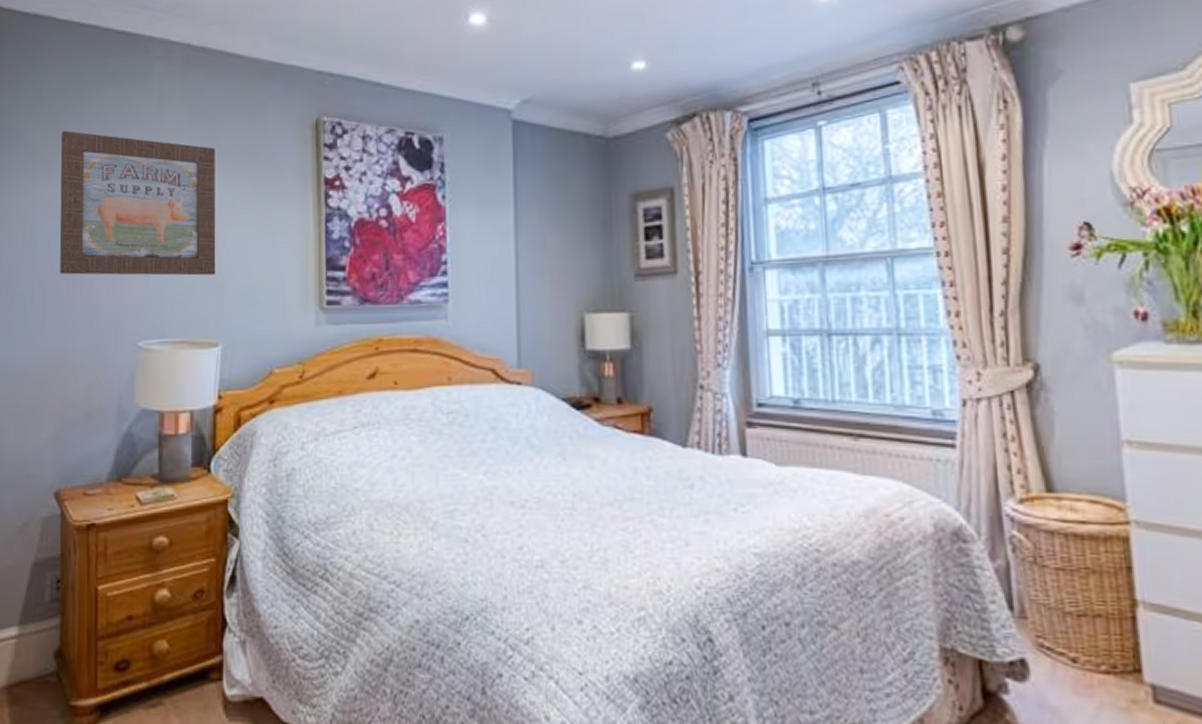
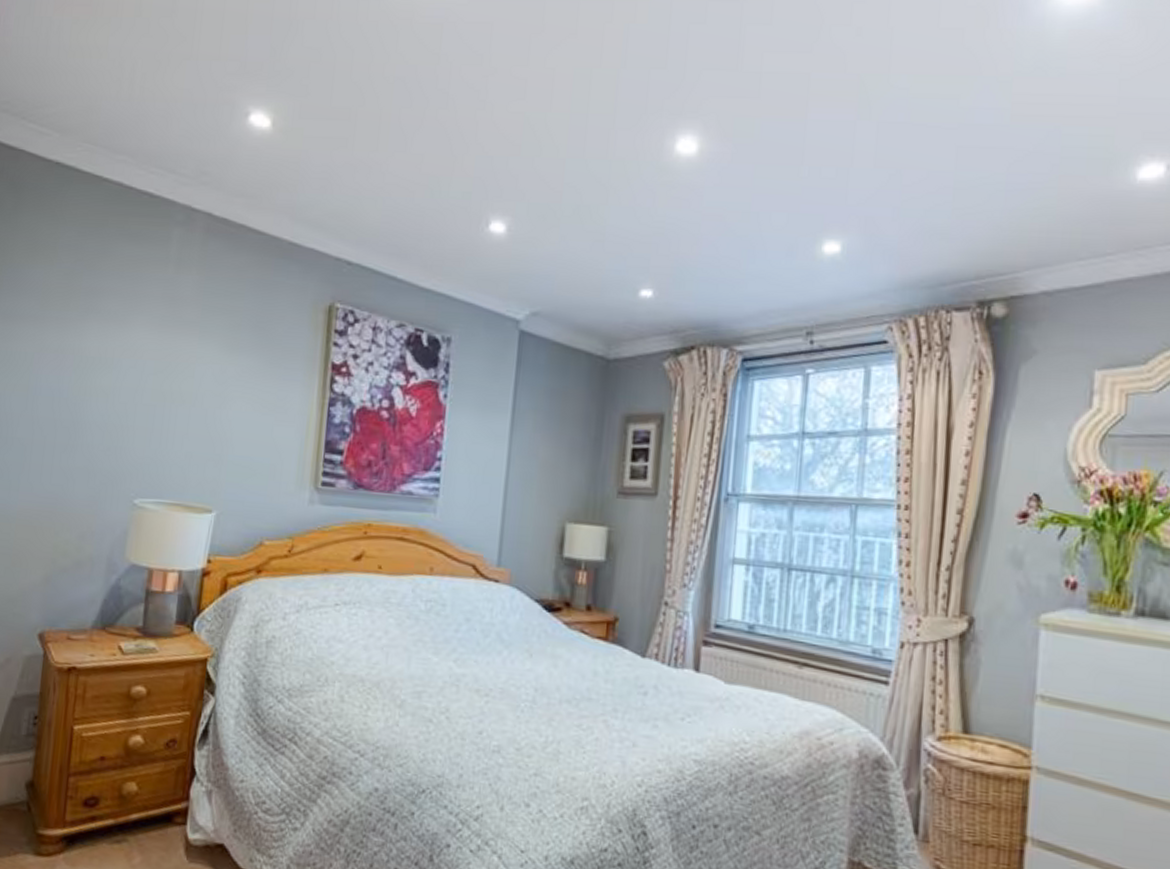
wall art: present [59,130,216,276] -> none [61,283,228,444]

